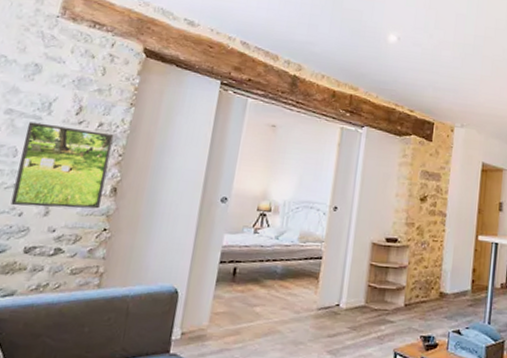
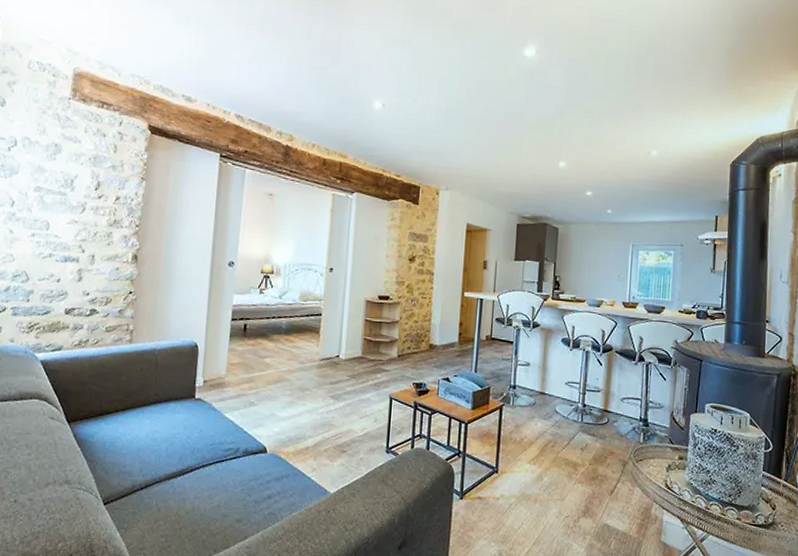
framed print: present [11,122,114,209] -> none [49,198,130,275]

